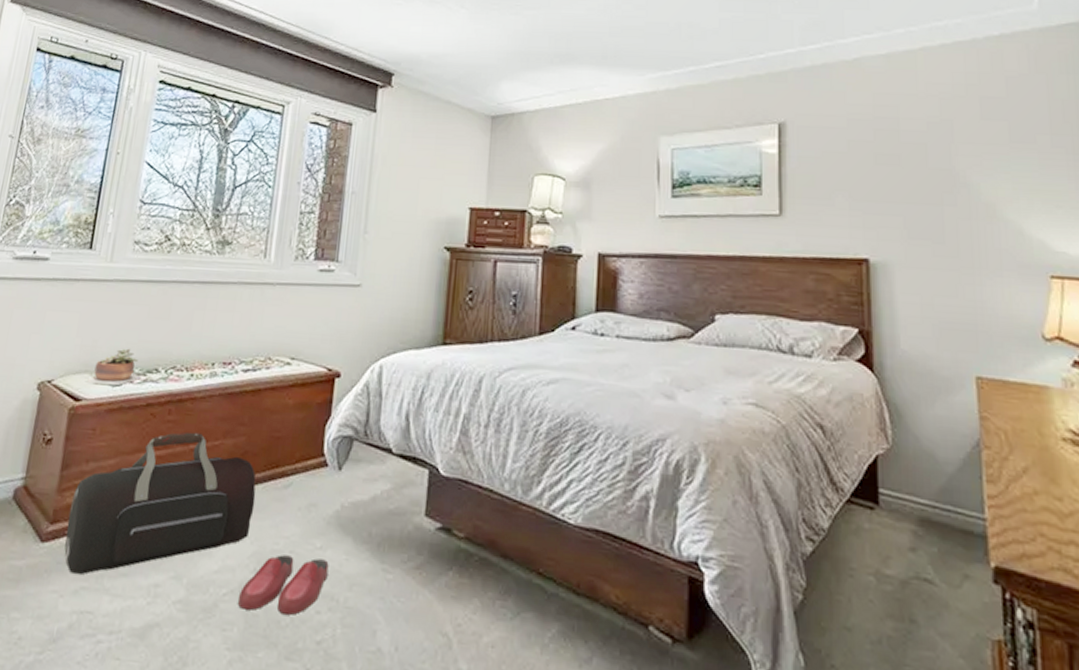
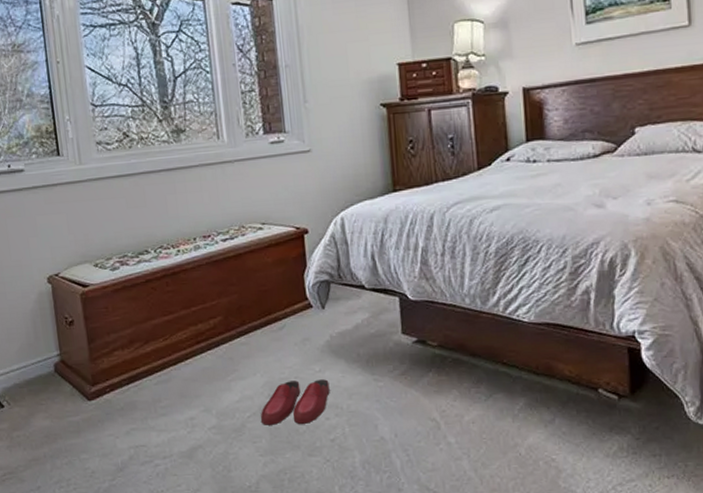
duffel bag: present [64,431,256,574] -> none [104,297,258,420]
succulent plant: present [84,348,141,387] -> none [86,237,135,272]

